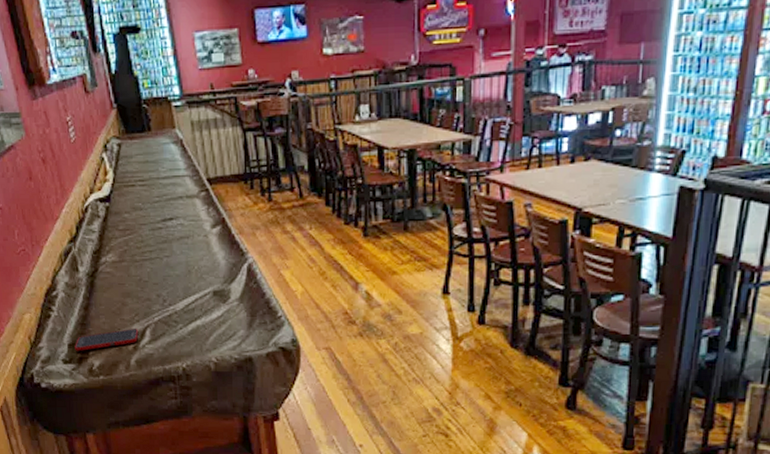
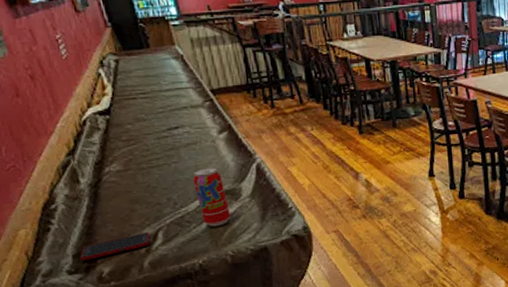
beverage can: none [183,265,218,330] -> present [193,167,231,227]

